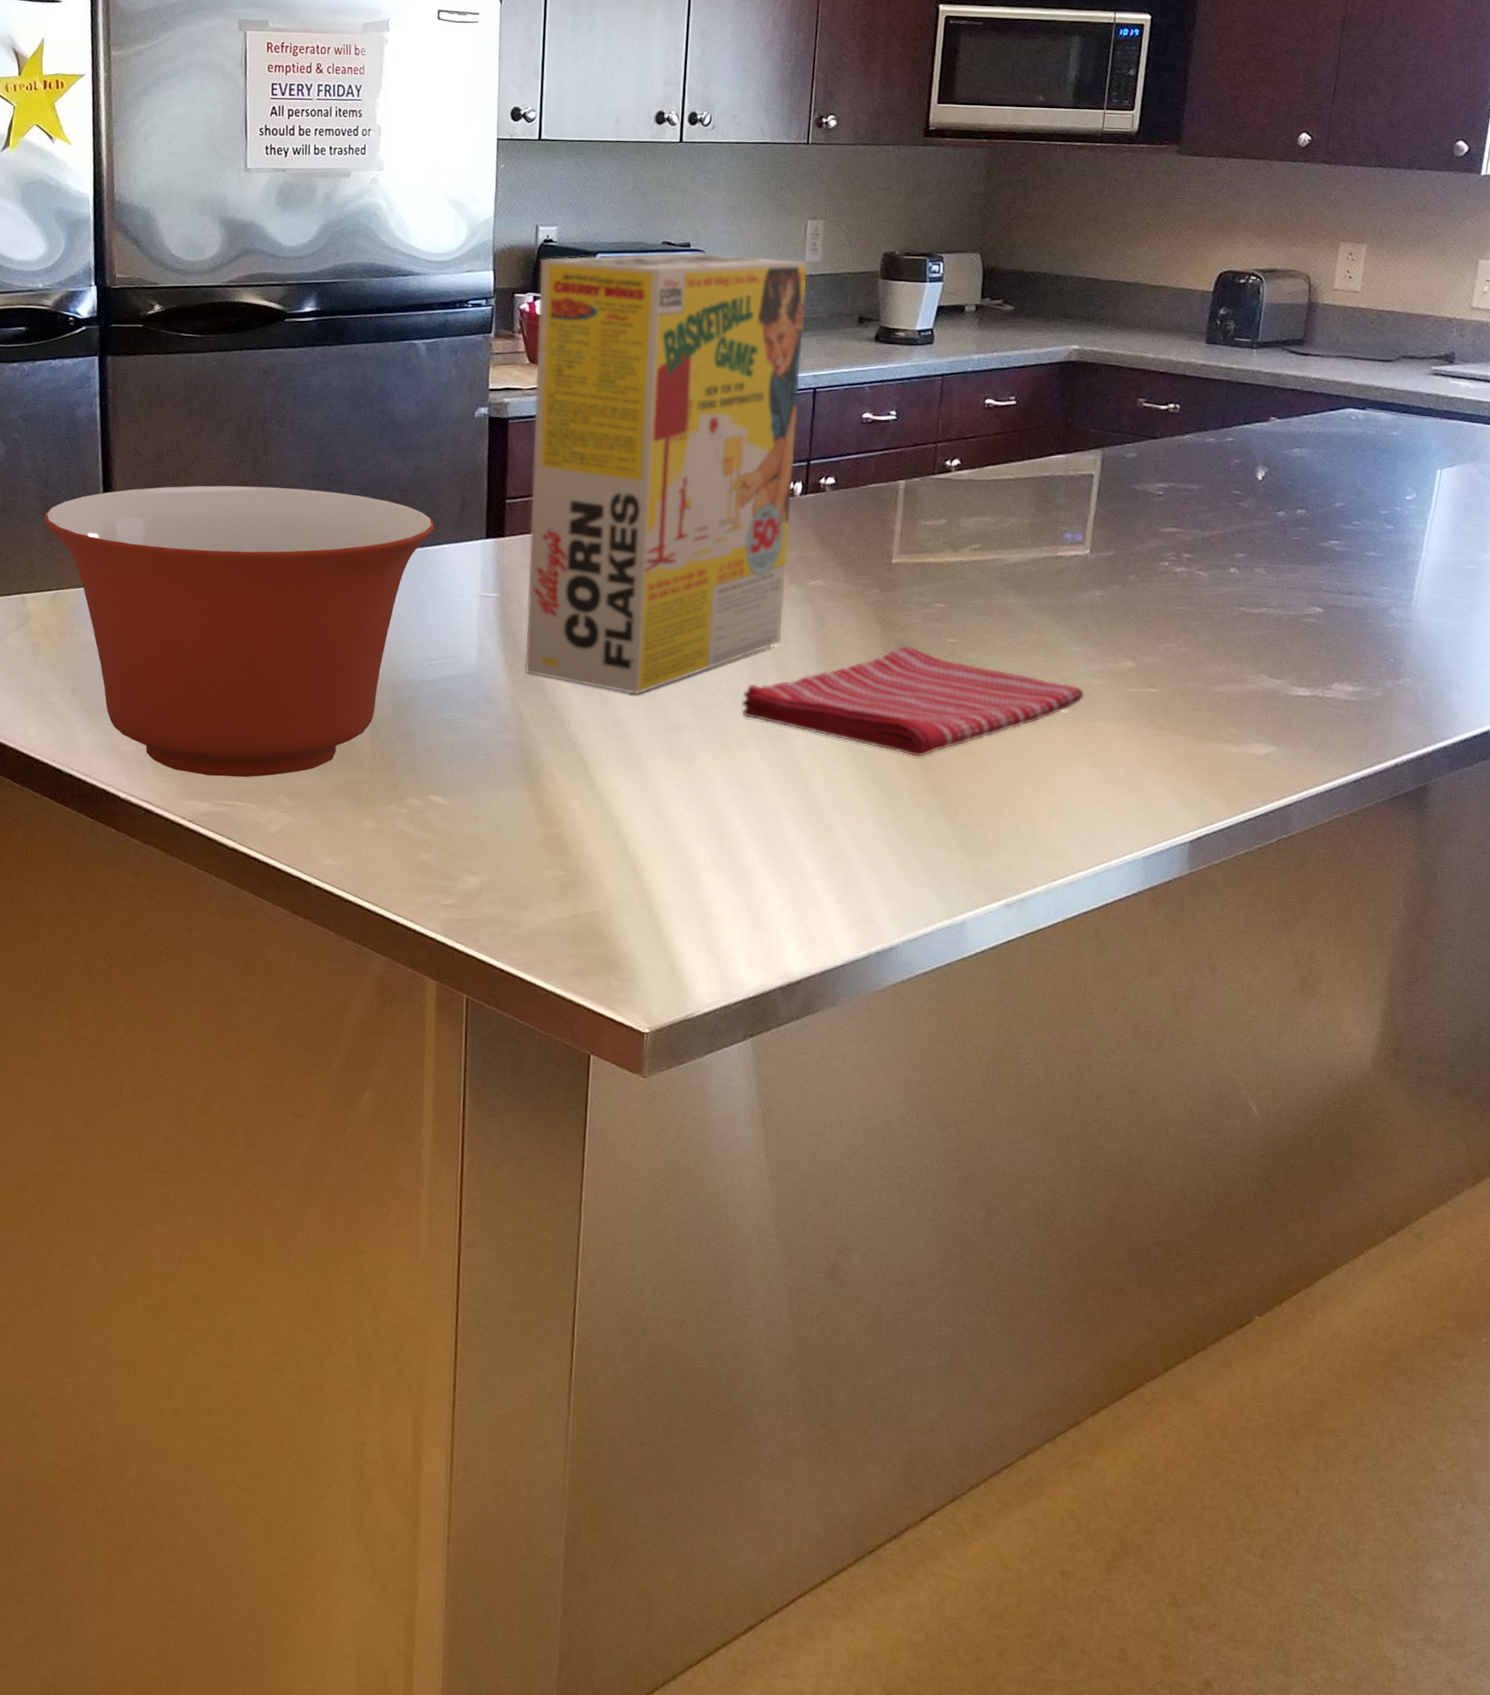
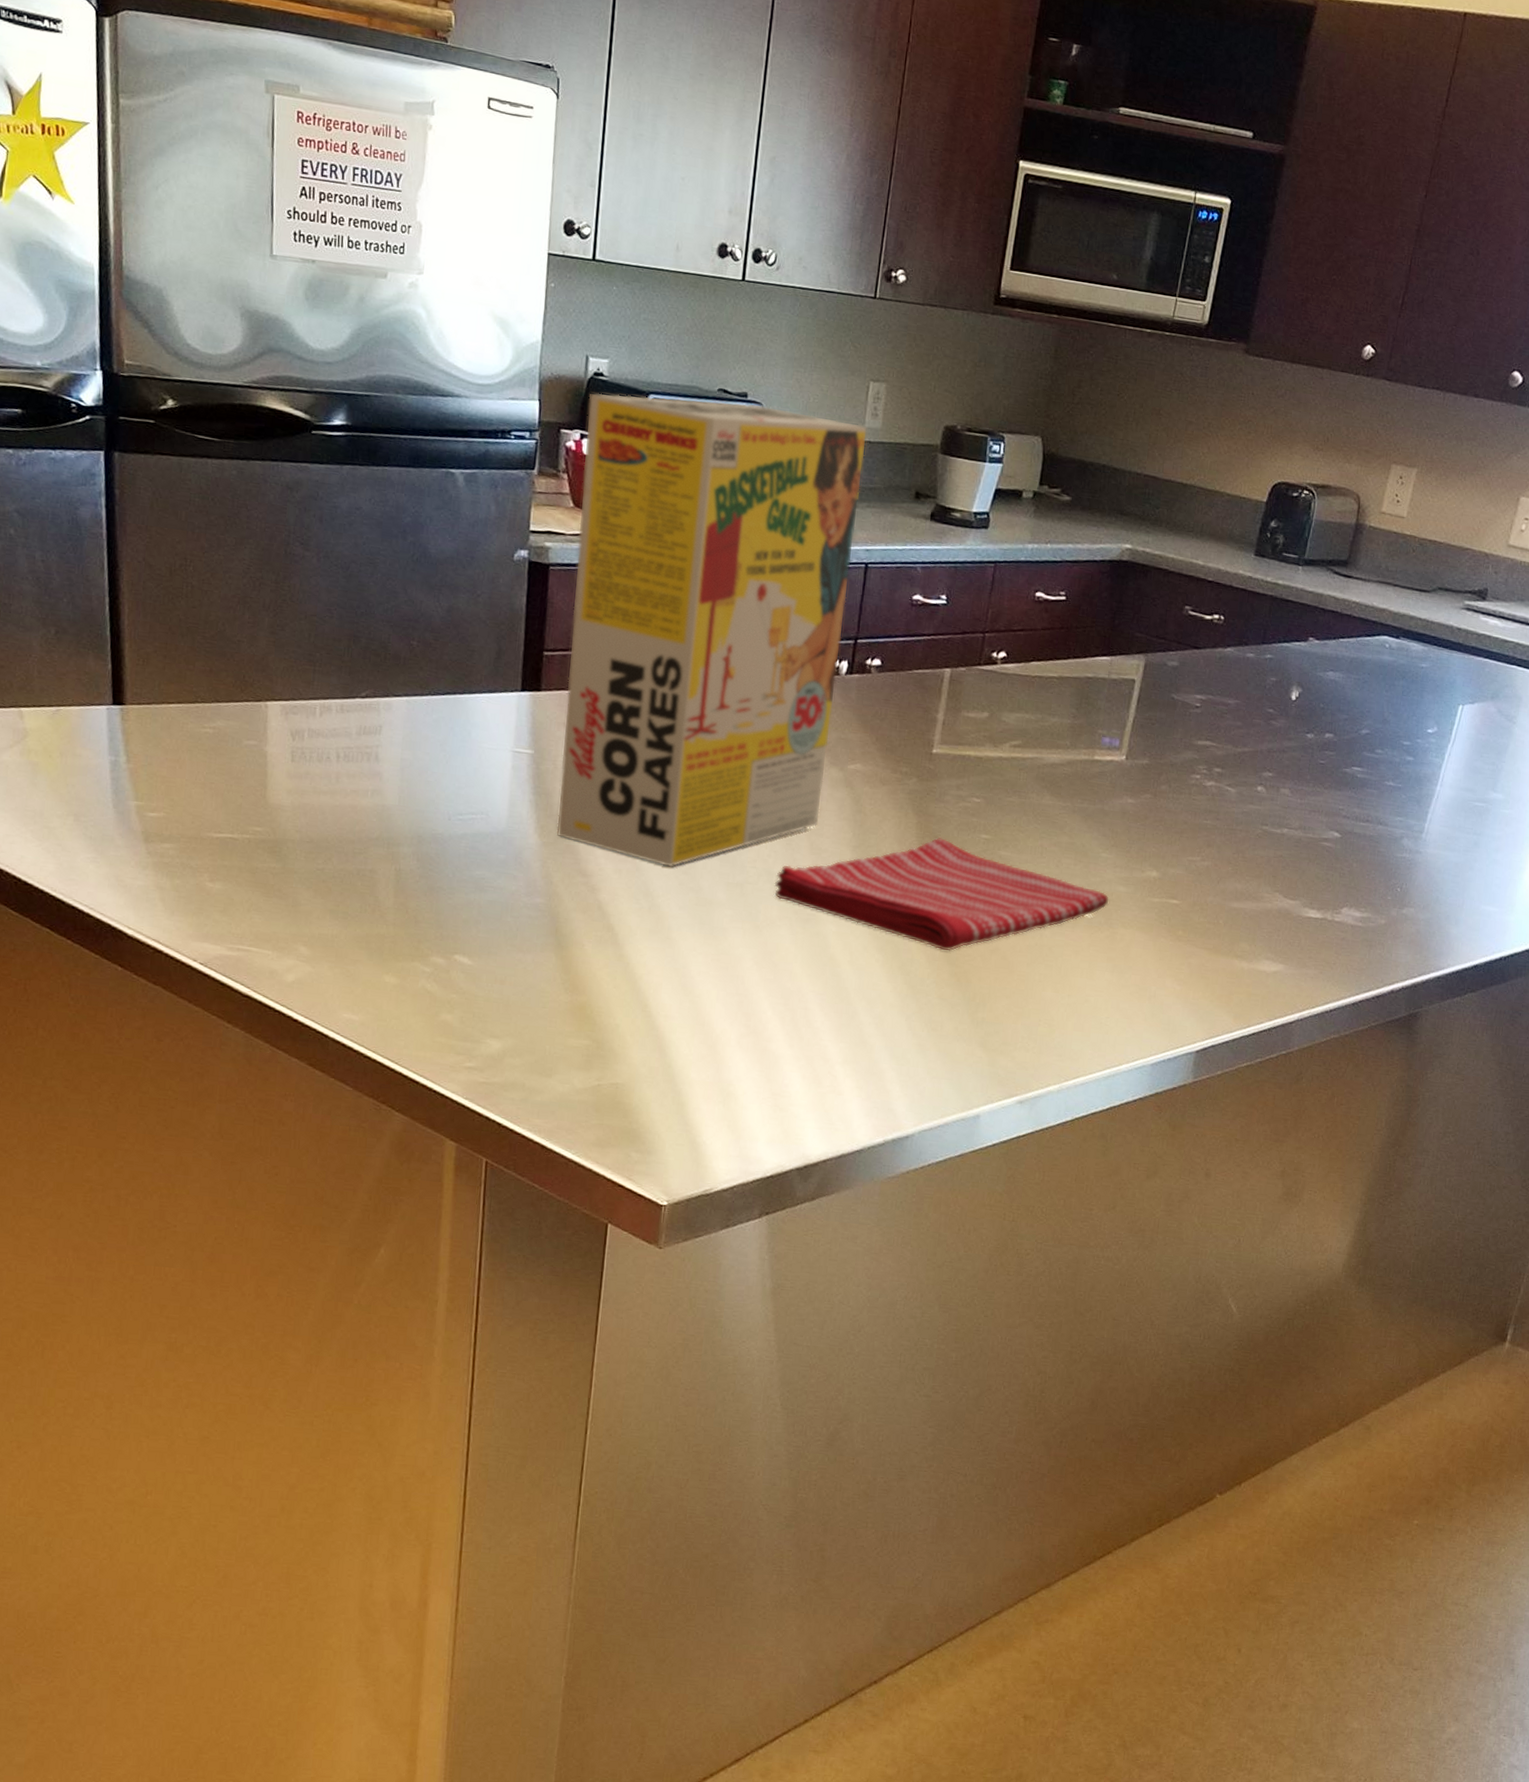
mixing bowl: present [43,485,435,778] -> none [42,603,468,923]

